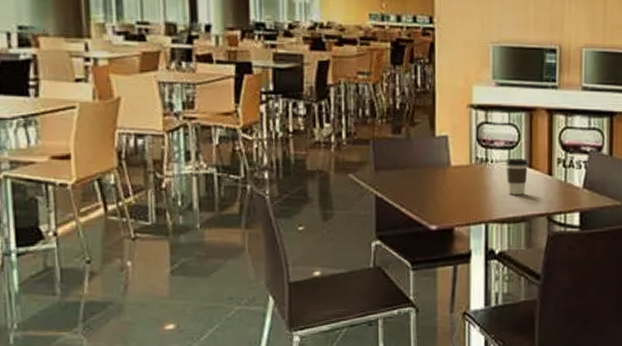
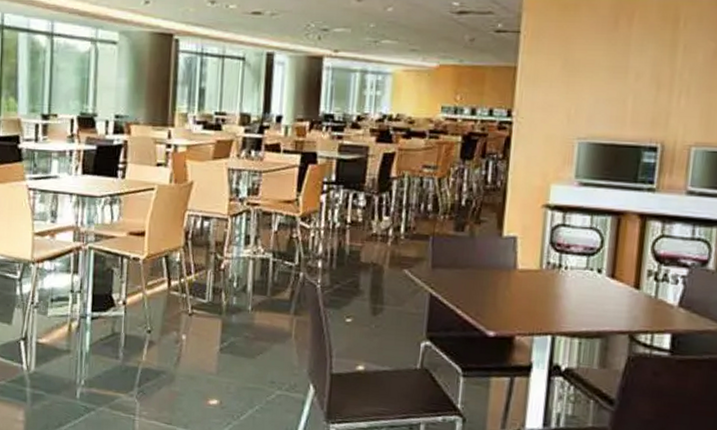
coffee cup: present [506,159,528,195] -> none [582,266,610,308]

